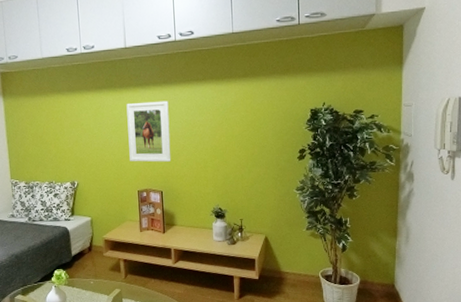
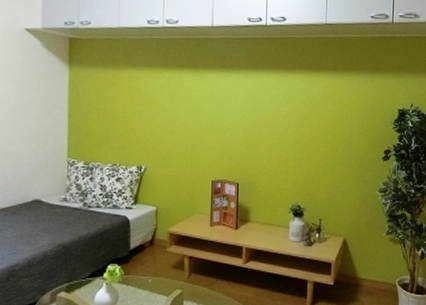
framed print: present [126,100,171,162] -> none [206,86,253,152]

